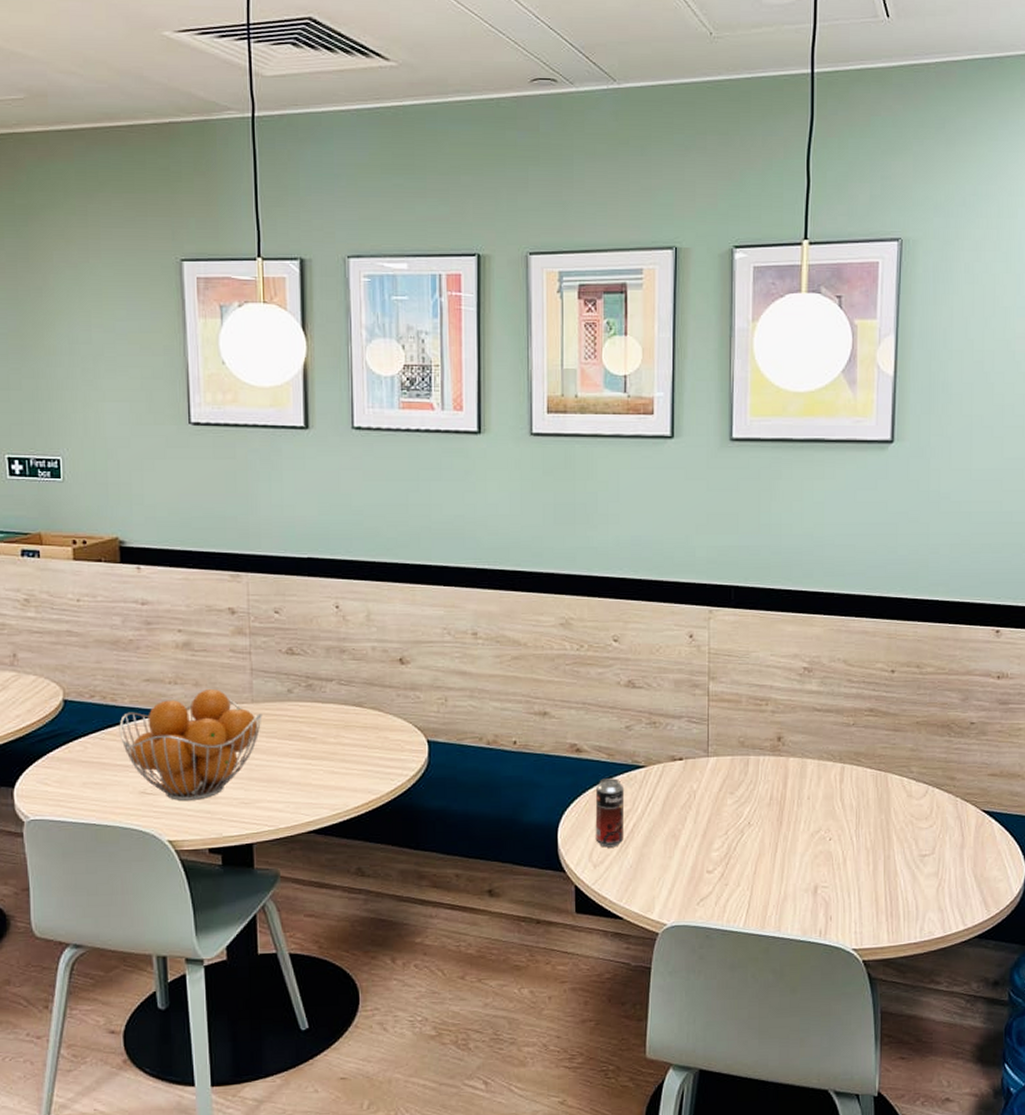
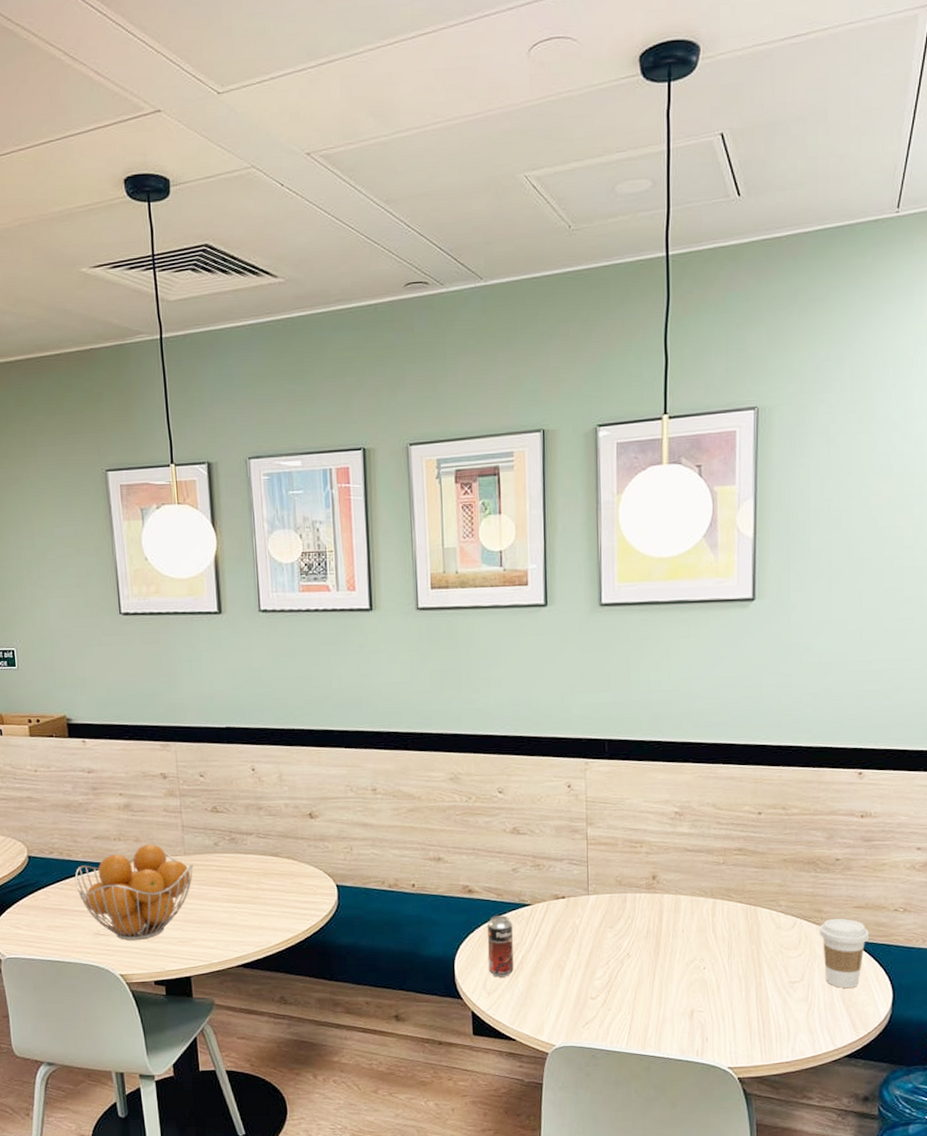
coffee cup: none [951,787,1004,862] -> present [819,919,870,988]

